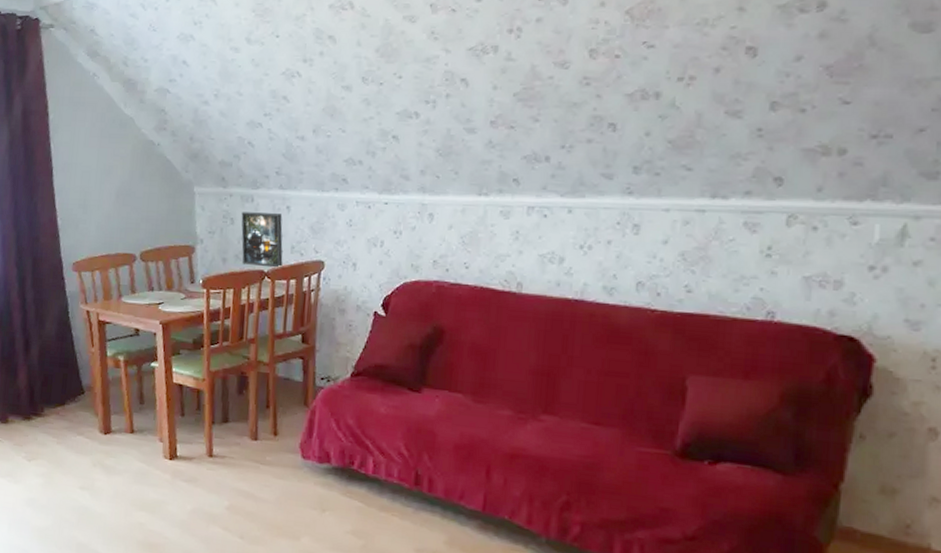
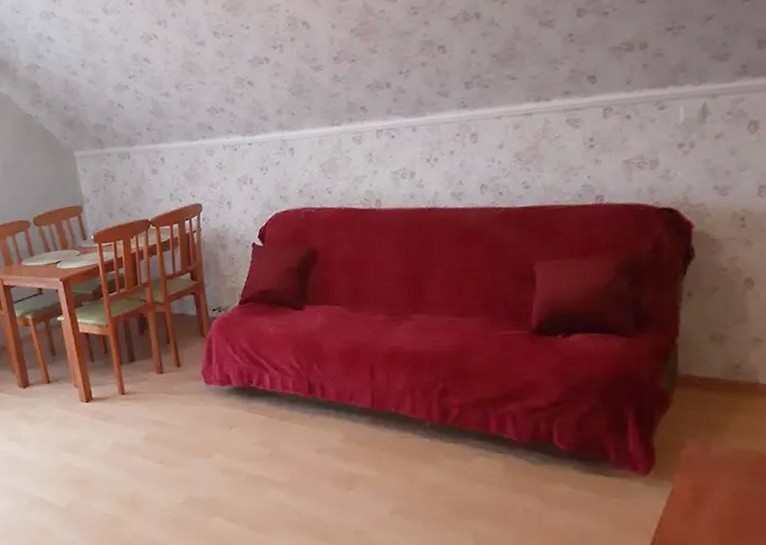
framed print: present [241,212,283,268] -> none [121,166,164,217]

